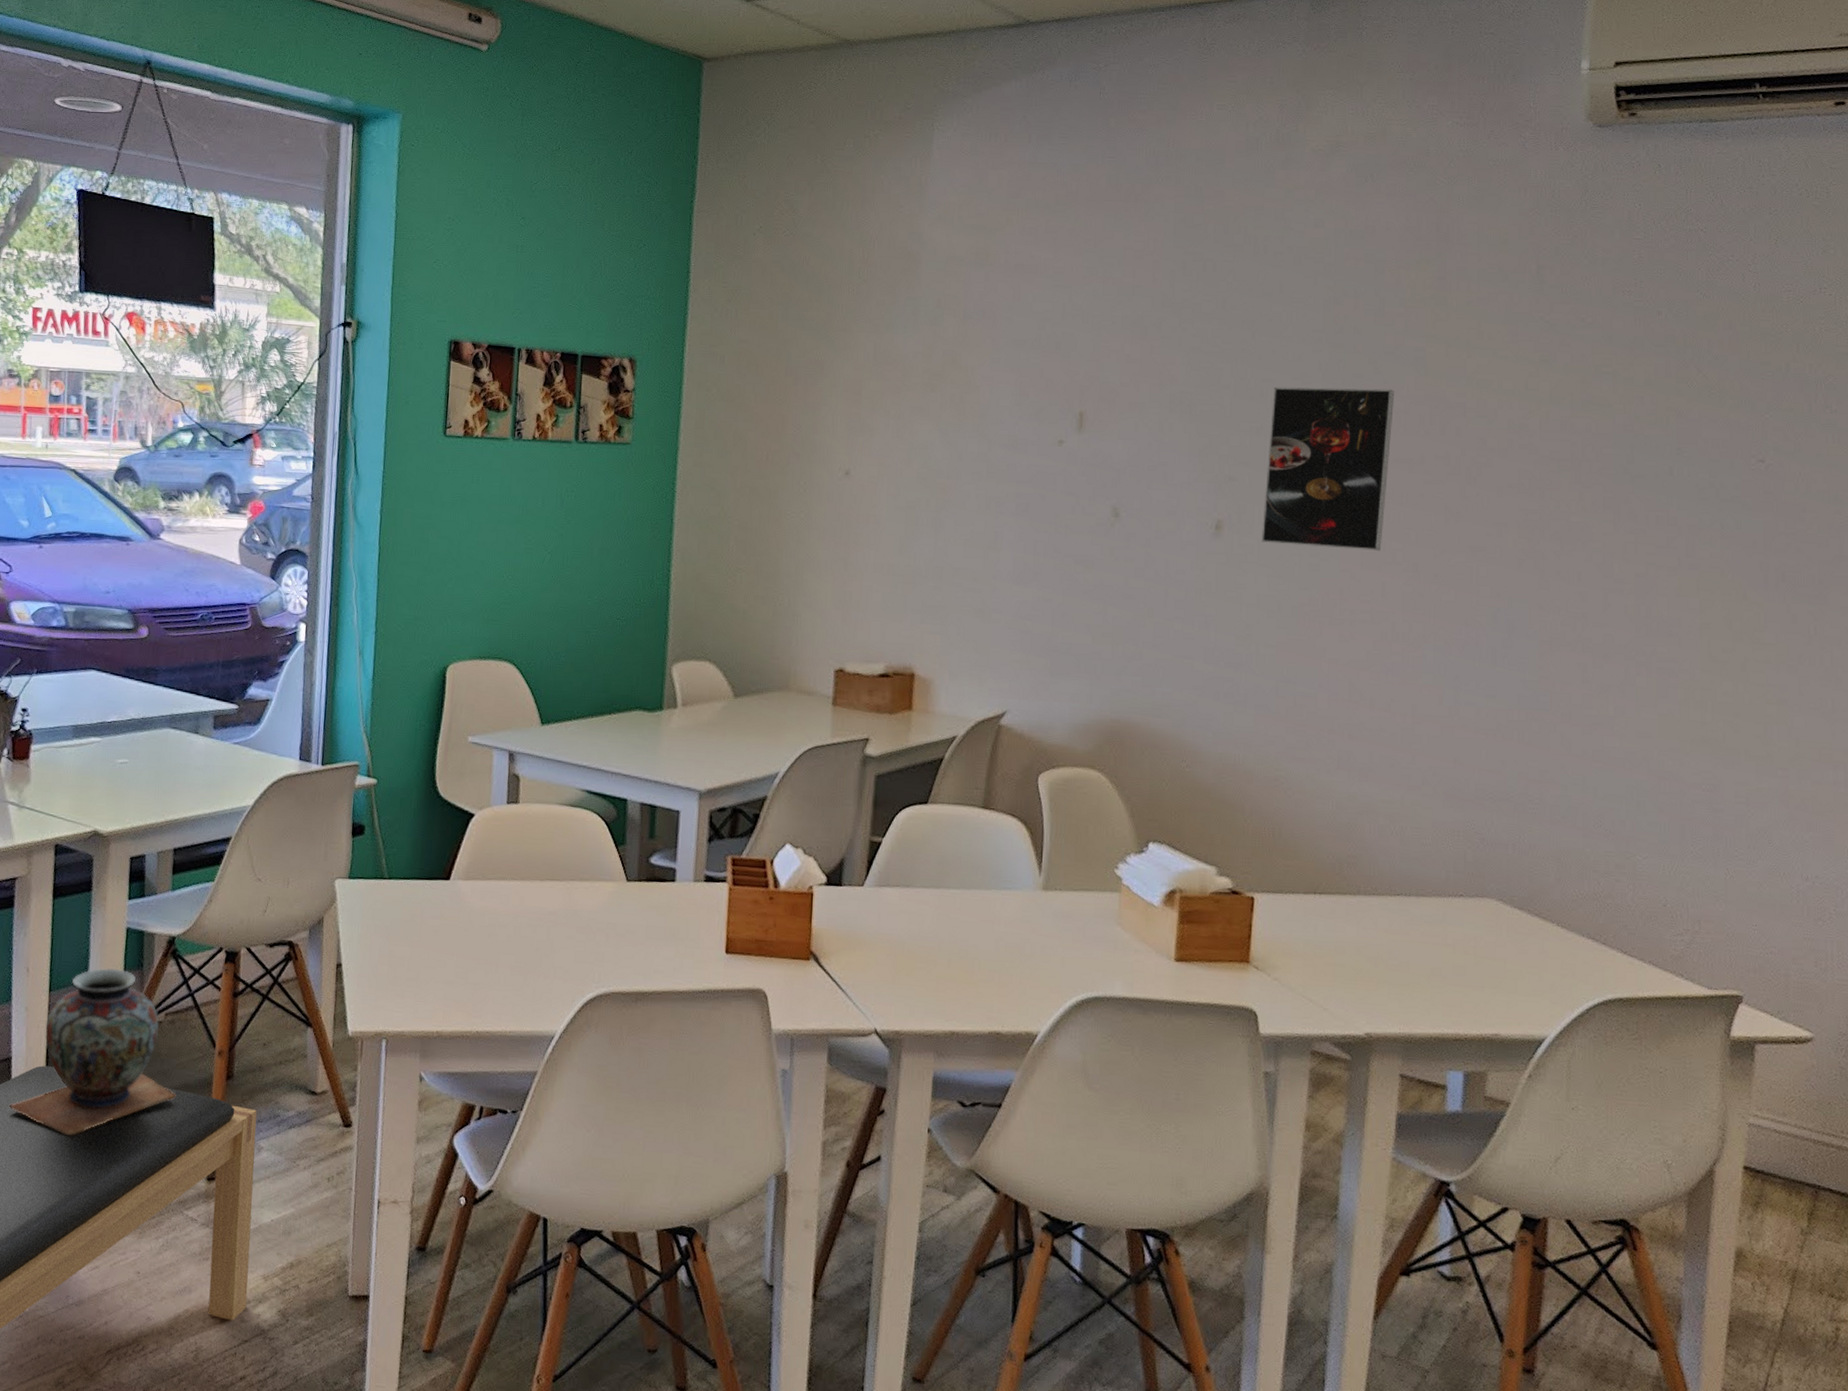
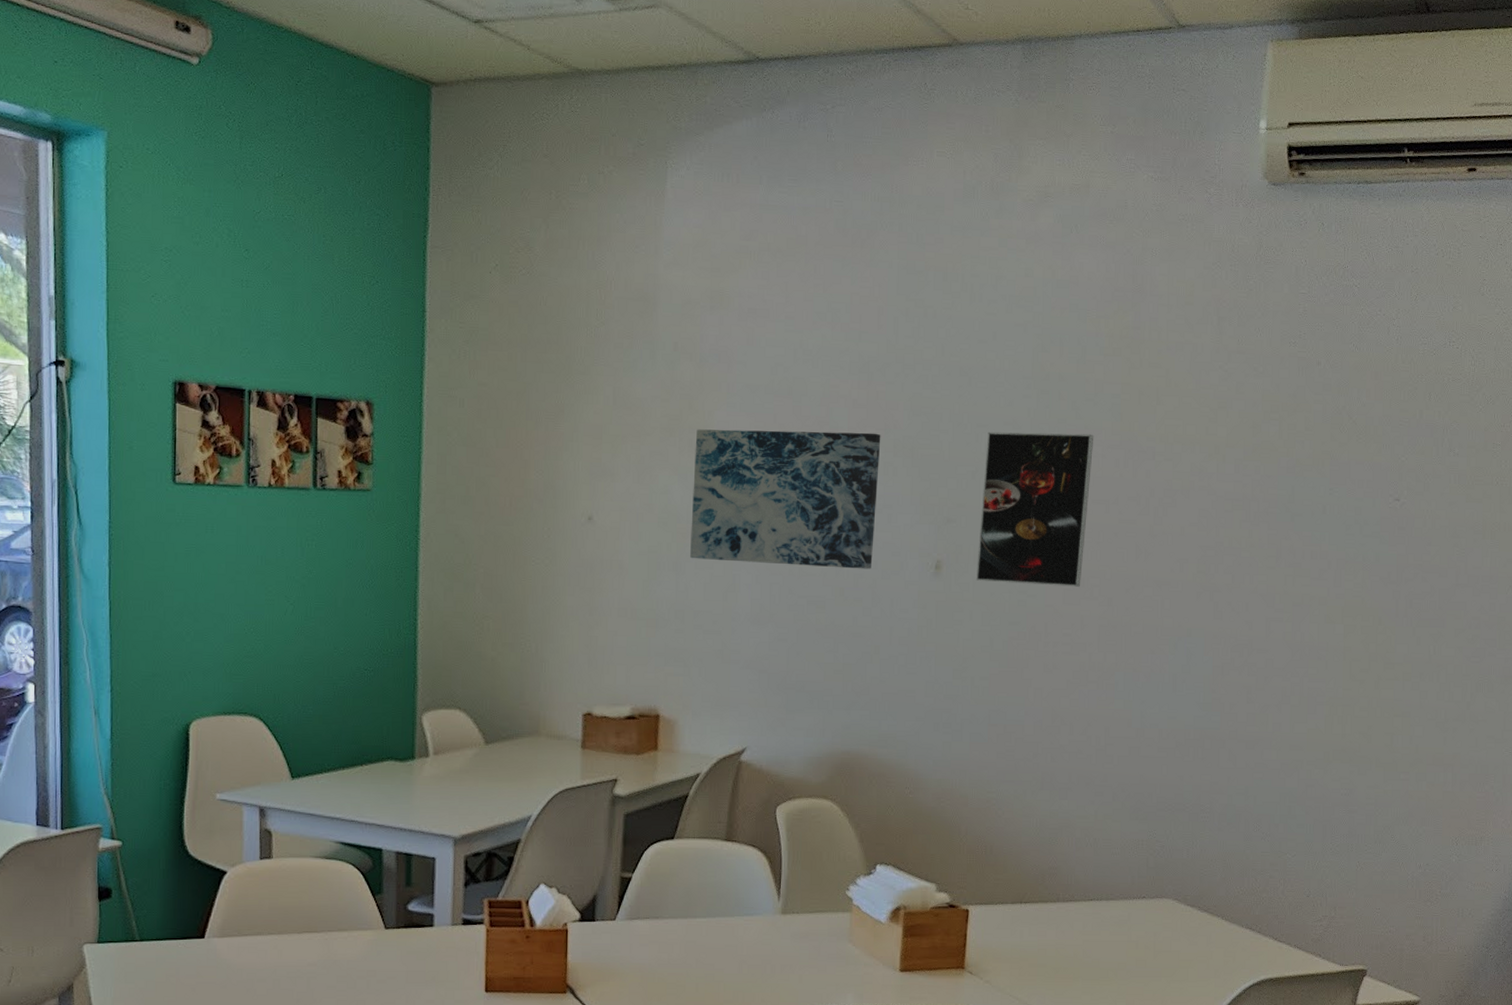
wall art: none [949,384,1156,529] -> present [689,429,881,569]

